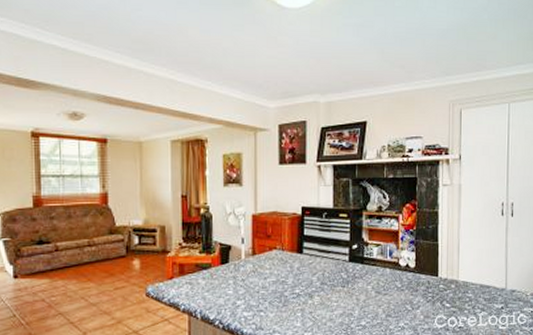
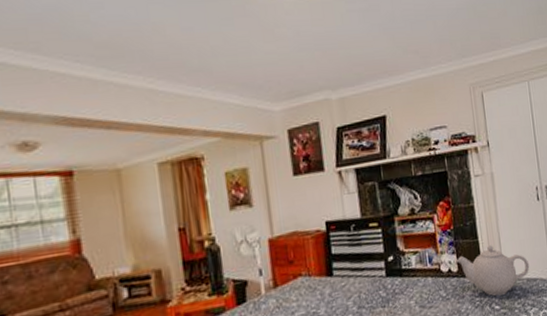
teapot: none [414,249,485,295] -> present [456,245,530,296]

